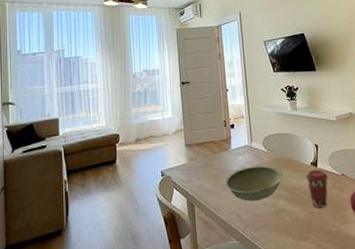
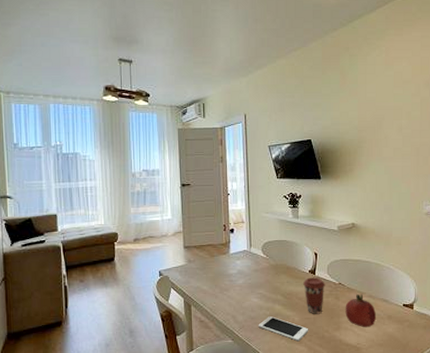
bowl: present [225,165,283,201] -> none [222,270,280,304]
cell phone: none [263,213,315,239] -> present [258,316,309,342]

